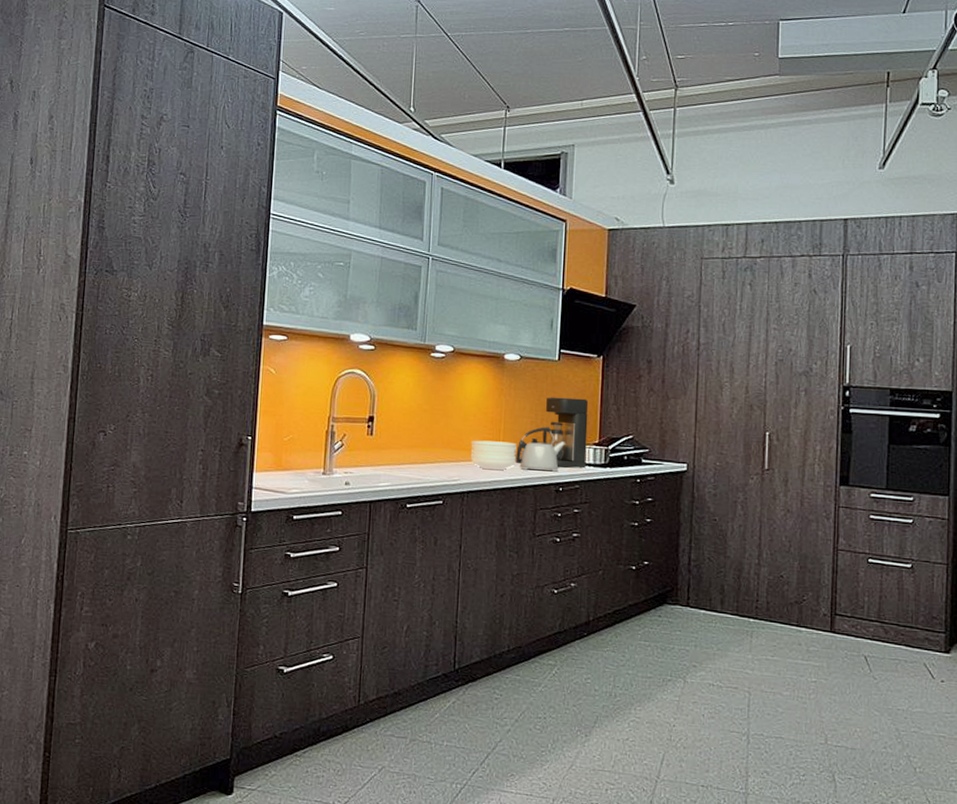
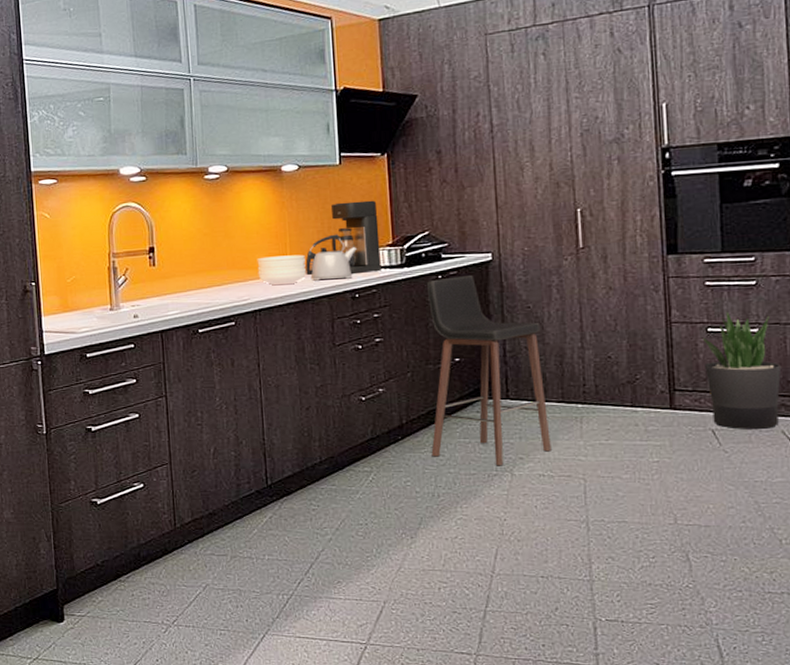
bar stool: none [613,482,724,672] -> present [426,276,551,466]
planter: none [863,545,928,660] -> present [703,311,782,429]

